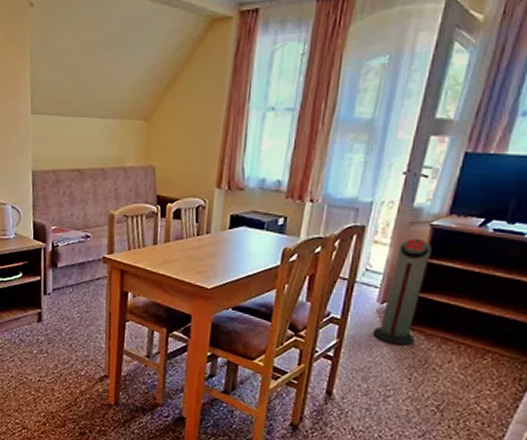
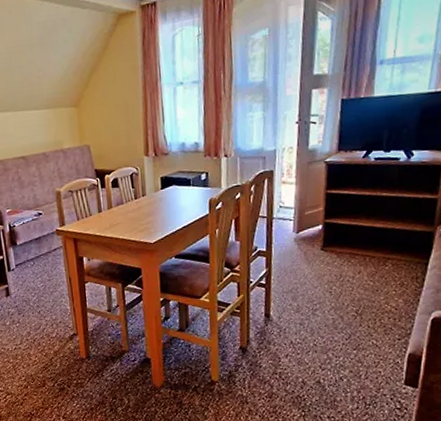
air purifier: present [372,238,431,346] -> none [294,174,329,266]

